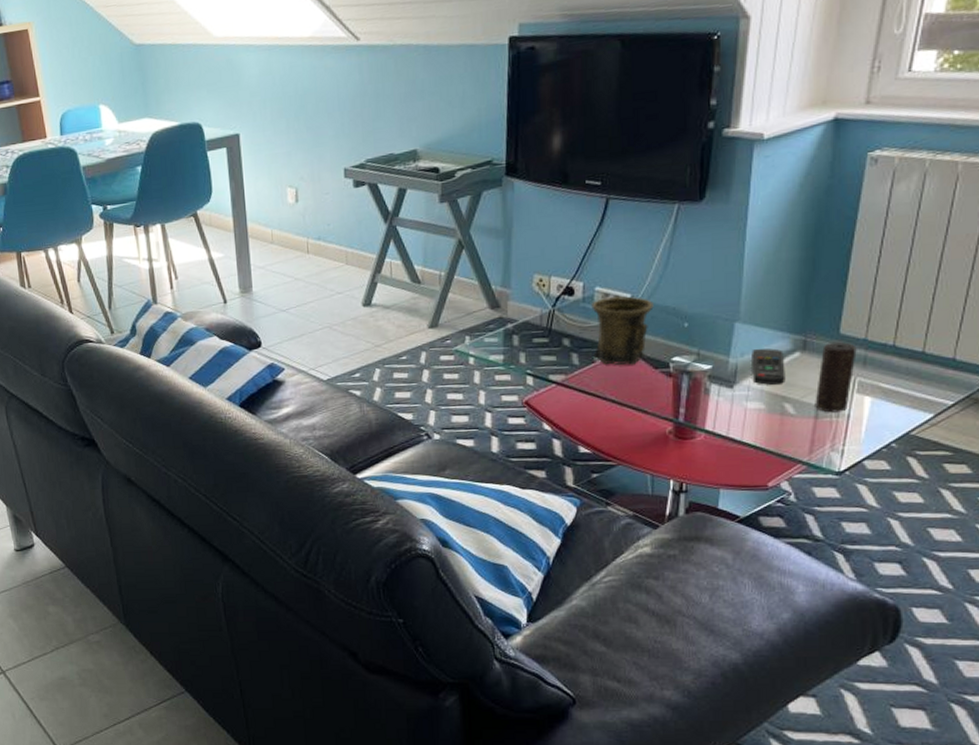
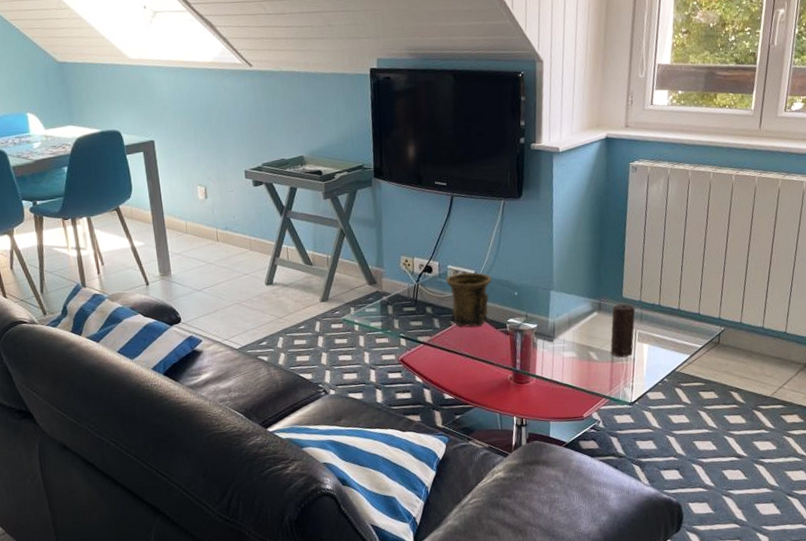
remote control: present [752,348,786,386] -> none [564,310,589,339]

